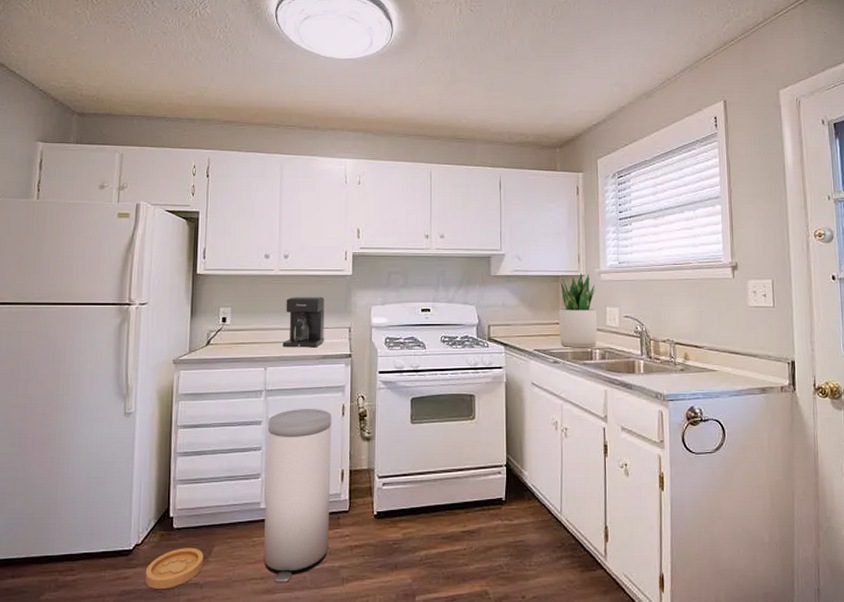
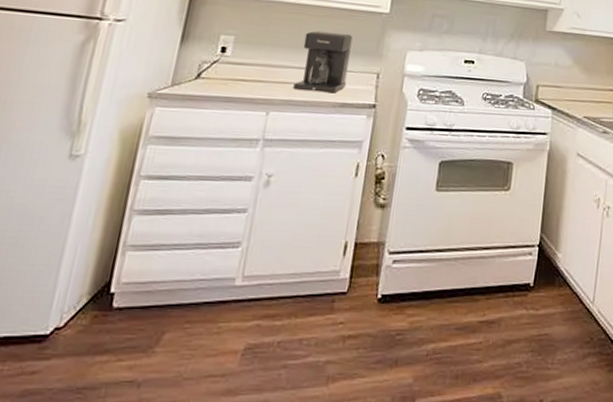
pet bowl: present [145,547,204,590] -> none [59,333,149,390]
pedal bin: present [263,409,332,583] -> none [228,165,343,382]

